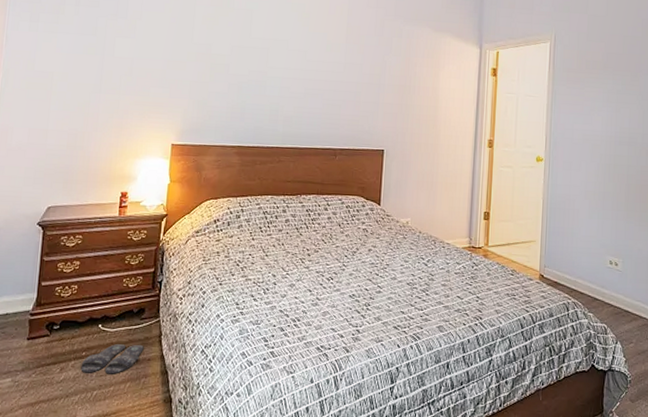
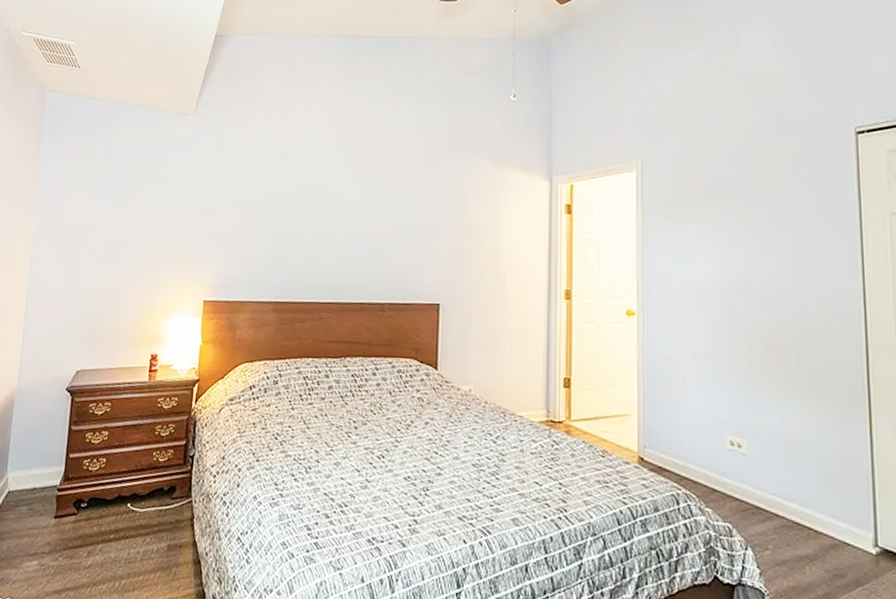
slippers: present [81,343,144,374] -> none [108,526,175,562]

